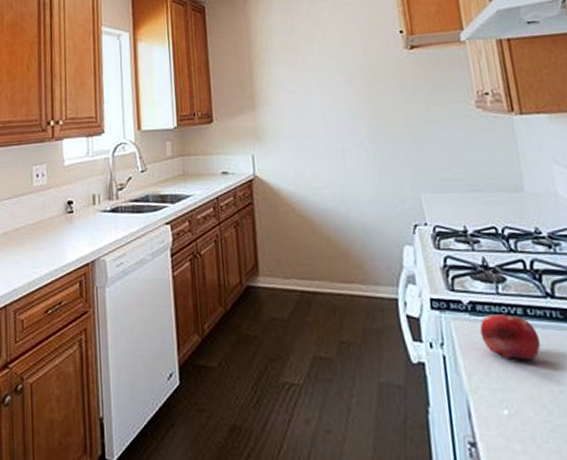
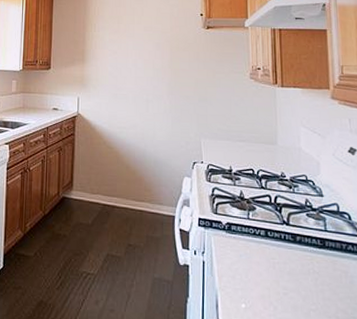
fruit: present [480,314,541,360] -> none [232,233,275,270]

